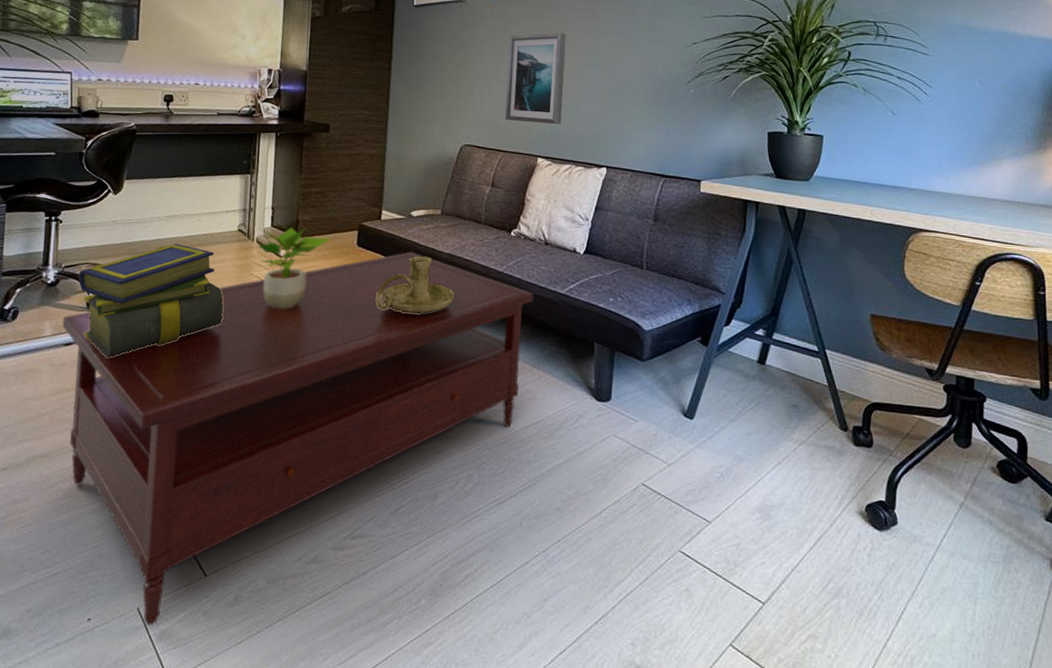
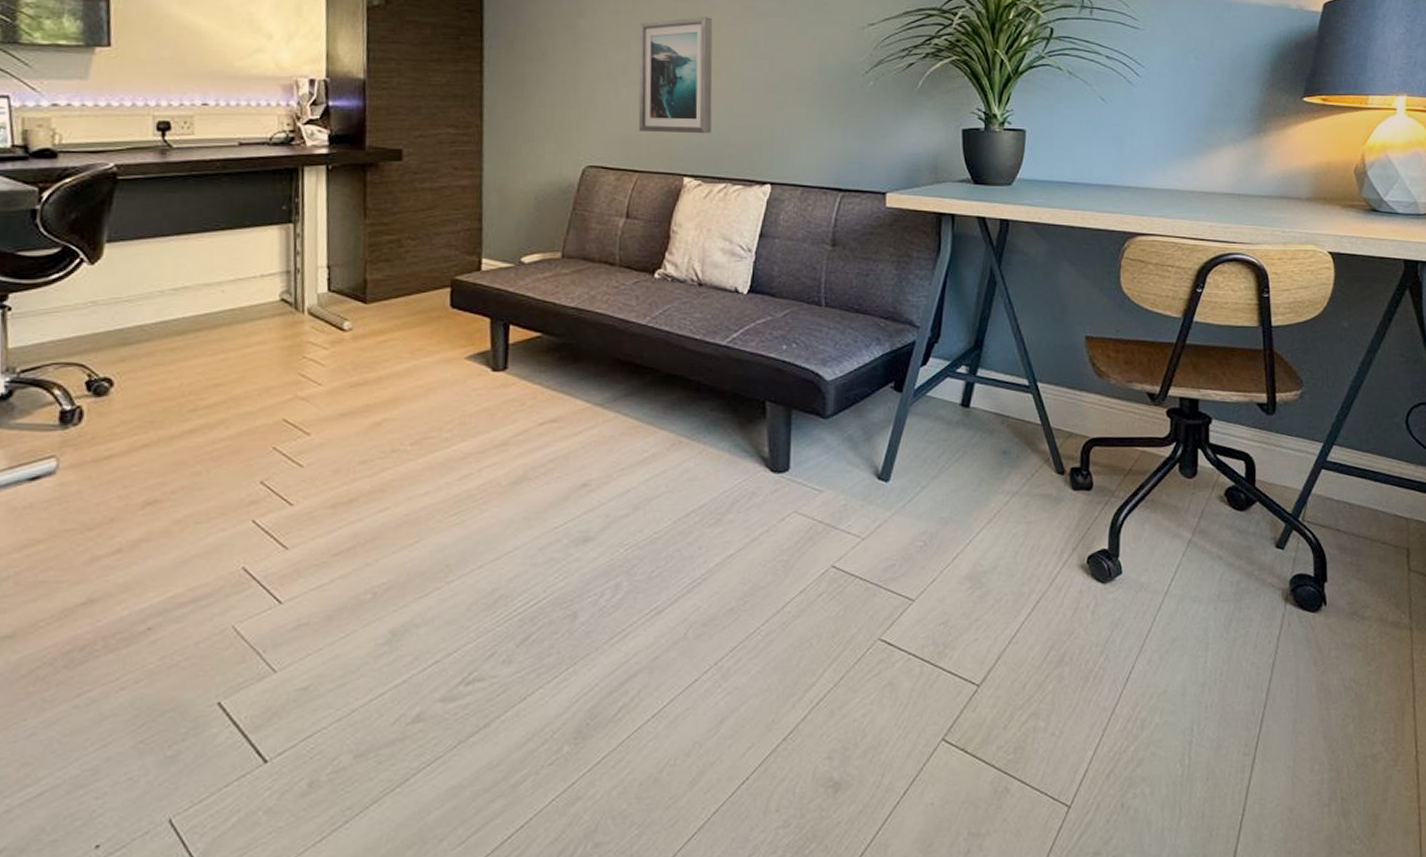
coffee table: present [62,251,534,626] -> none [23,309,687,841]
stack of books: present [78,243,224,358] -> none [43,325,267,491]
potted plant: present [257,227,331,309] -> none [309,288,414,400]
candle holder: present [376,256,455,314] -> none [480,313,586,388]

